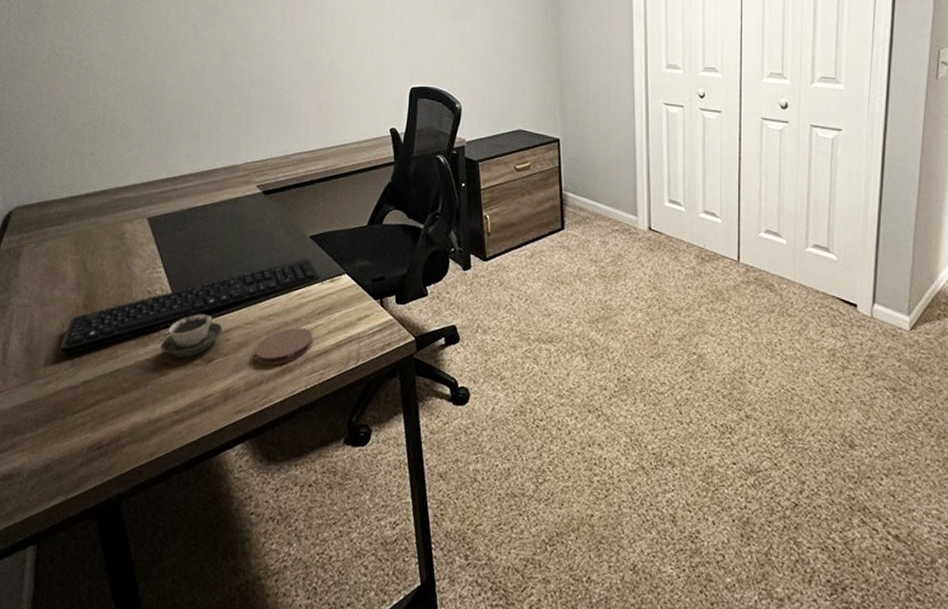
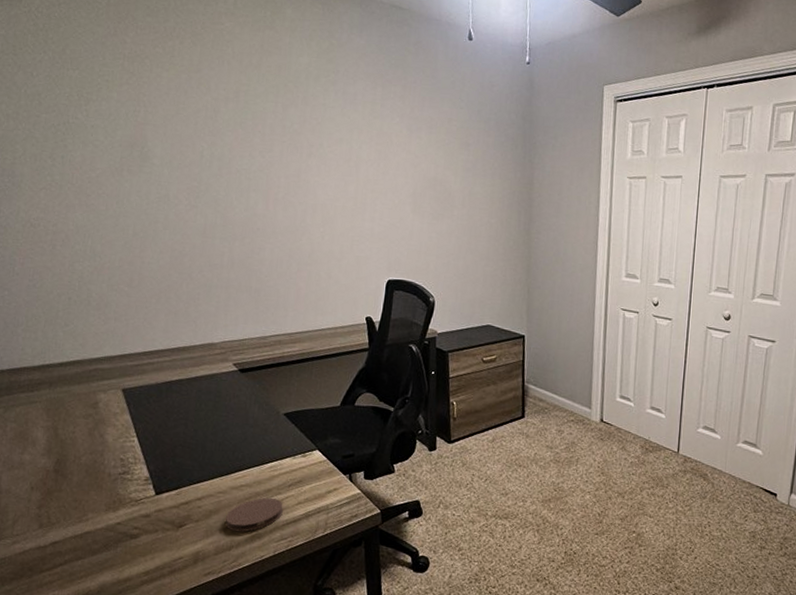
keyboard: present [59,258,321,356] -> none [27,433,293,517]
cup: present [160,314,223,358] -> none [132,482,195,523]

